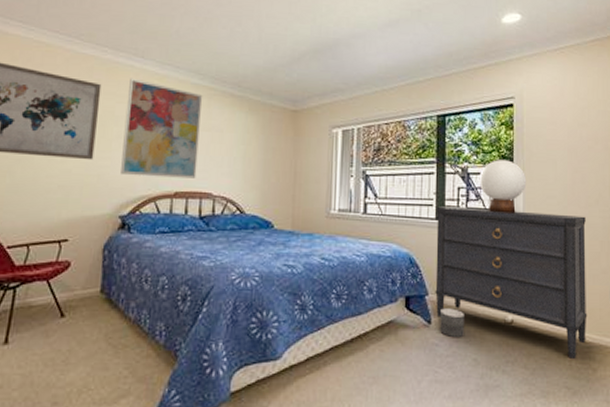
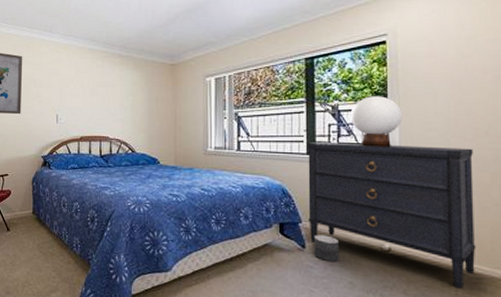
wall art: present [121,78,203,179] -> none [41,49,98,125]

